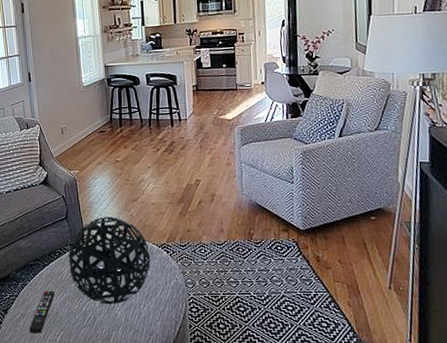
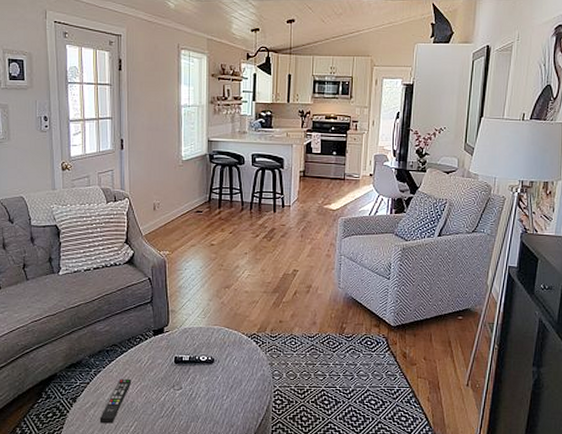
decorative orb: present [68,216,151,305] -> none [150,302,239,395]

